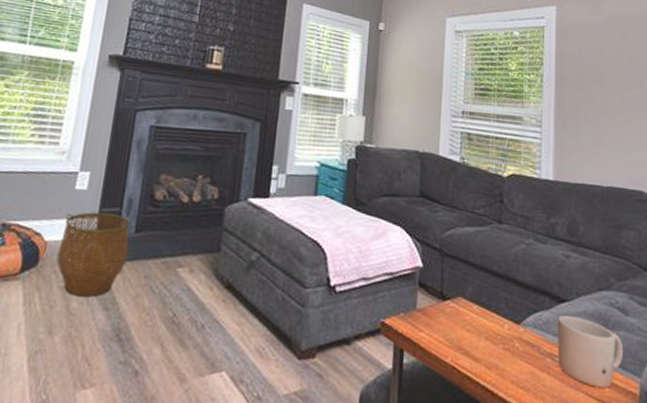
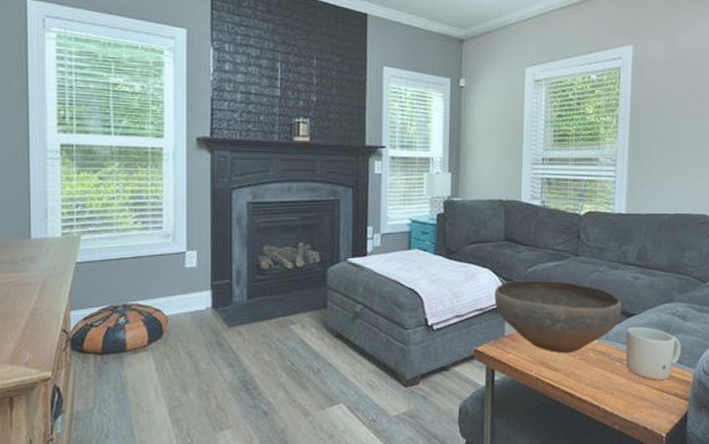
basket: present [56,212,132,297] -> none [179,285,244,358]
bowl: none [406,243,553,340] -> present [494,280,623,354]

